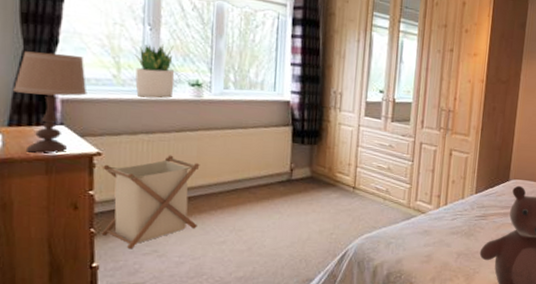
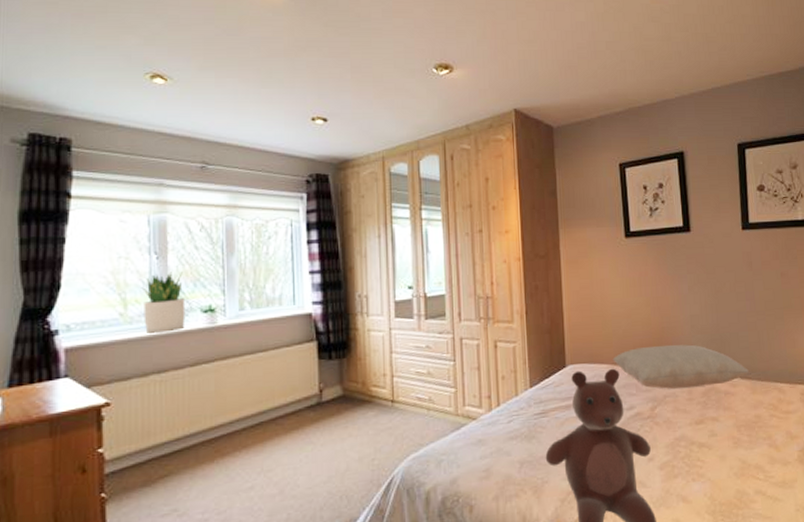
table lamp: present [12,51,87,154] -> none [12,298,93,414]
laundry basket: present [101,155,200,249] -> none [112,393,221,512]

